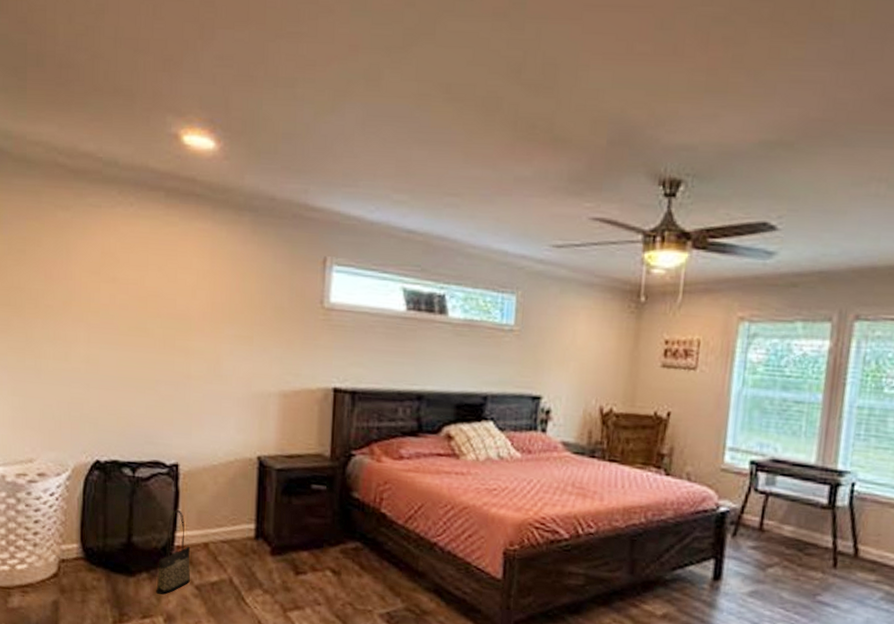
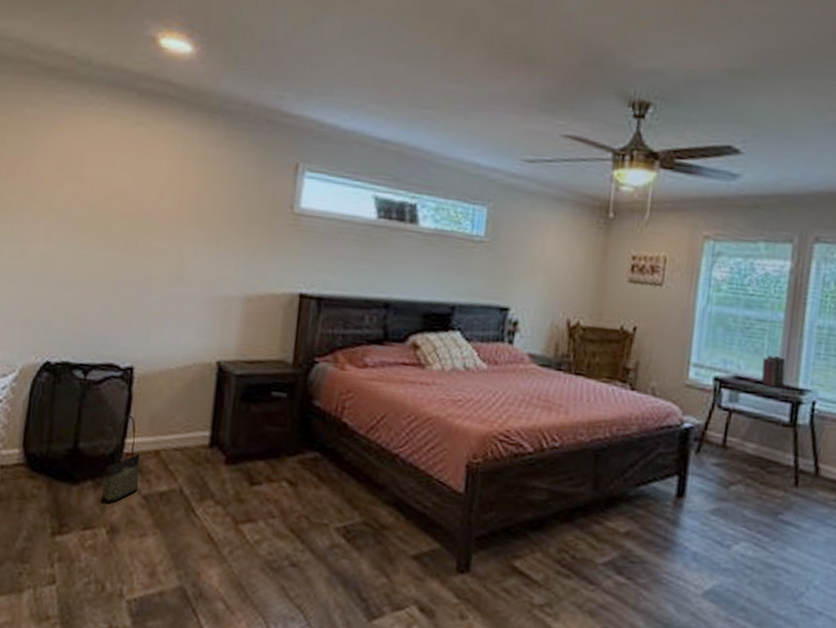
books: none [798,437,825,470] -> present [761,355,786,388]

